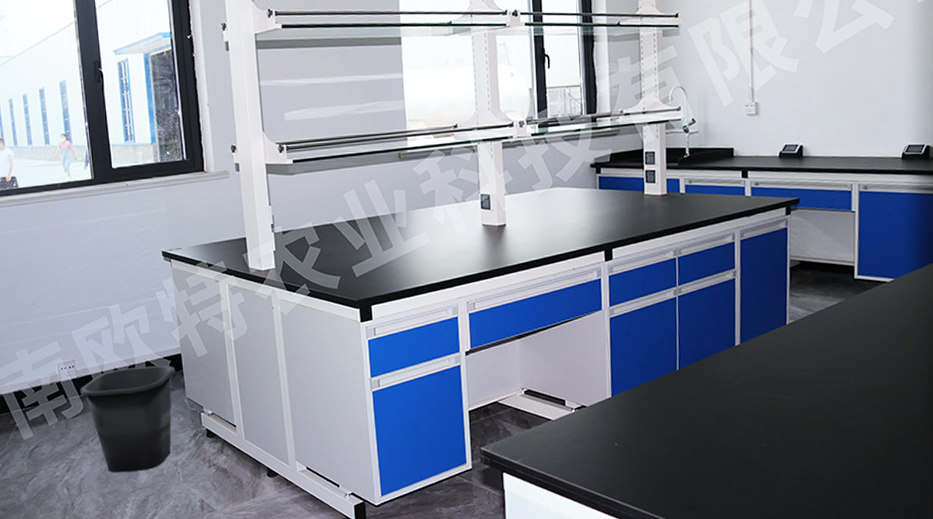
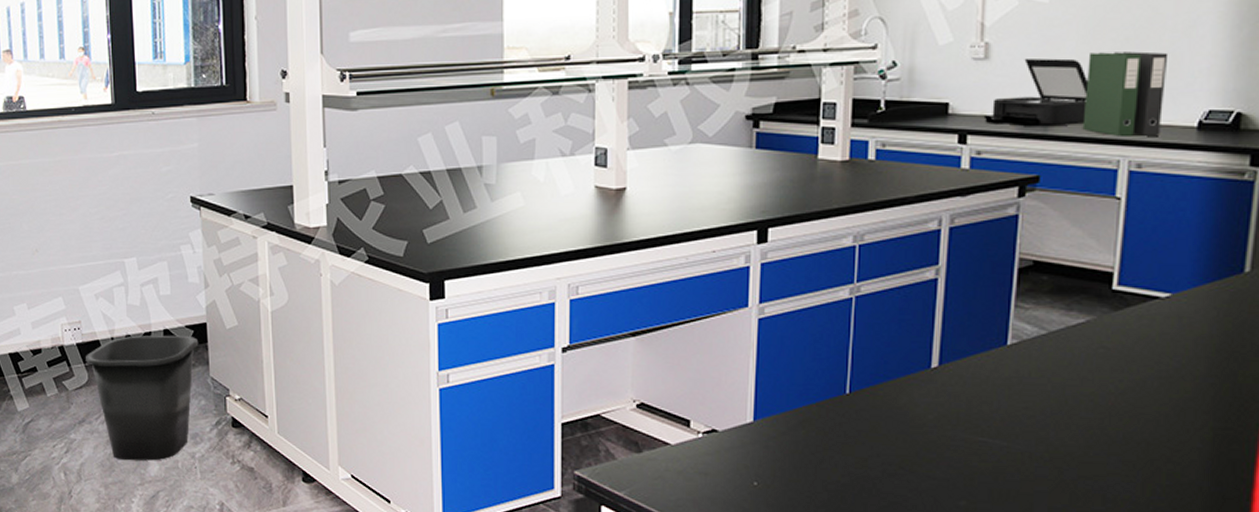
printer: none [758,112,828,163] -> present [983,58,1089,127]
binder: none [825,105,879,167] -> present [1082,51,1169,136]

